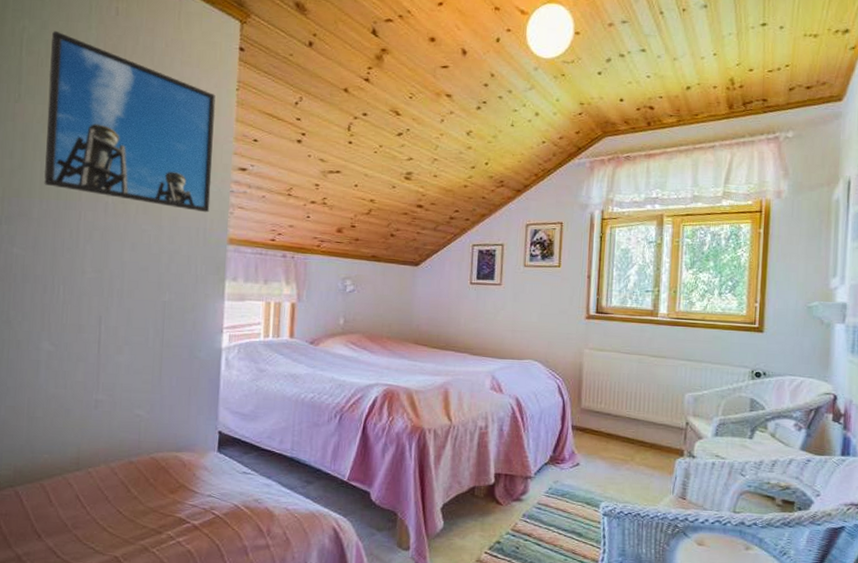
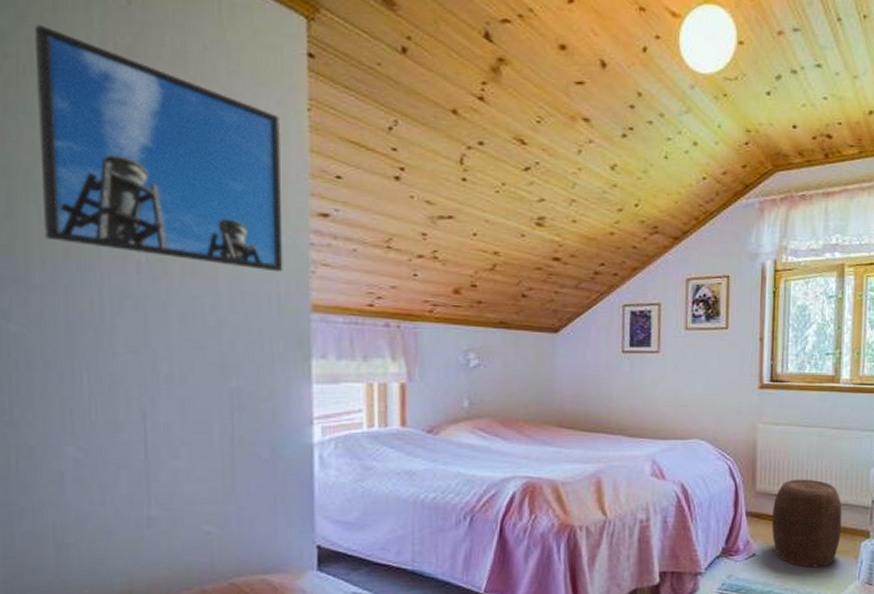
stool: none [594,399,659,480] -> present [771,479,842,568]

